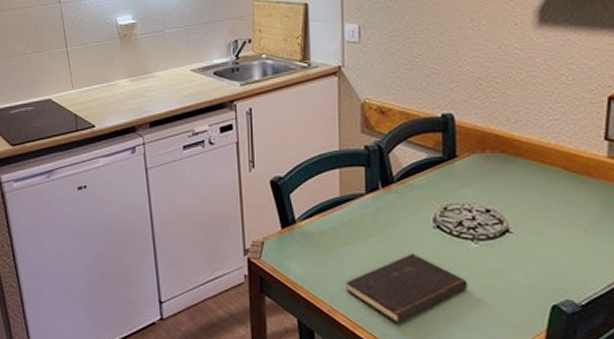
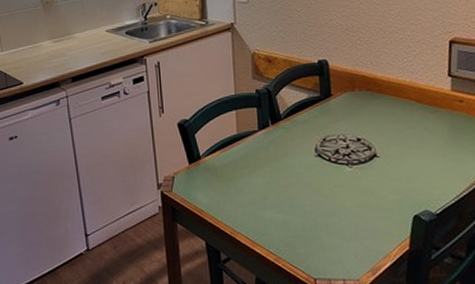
hardcover book: present [346,252,468,323] -> none [245,178,346,239]

